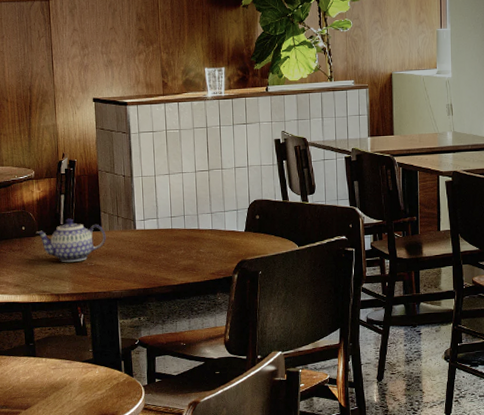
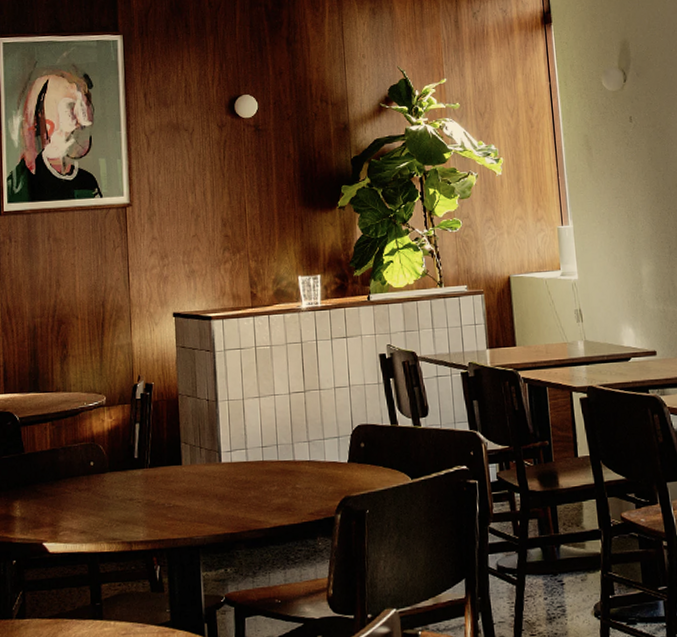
teapot: present [36,218,106,263] -> none [106,451,187,504]

